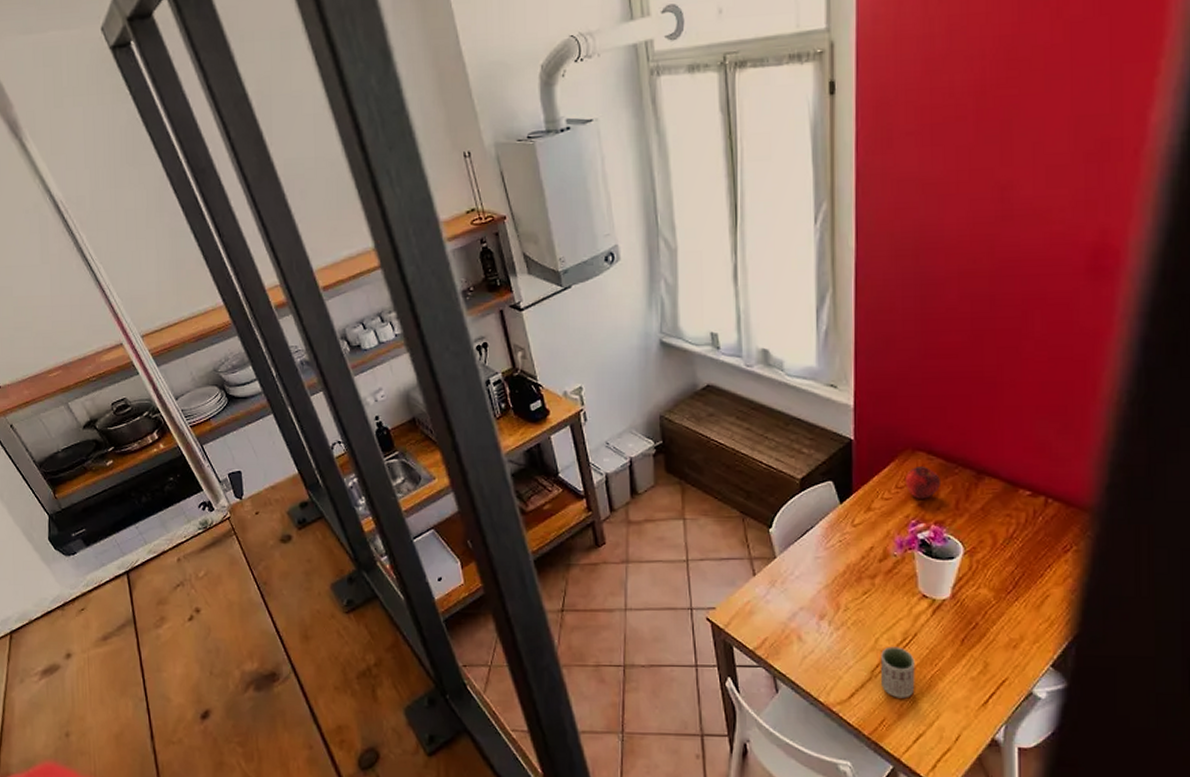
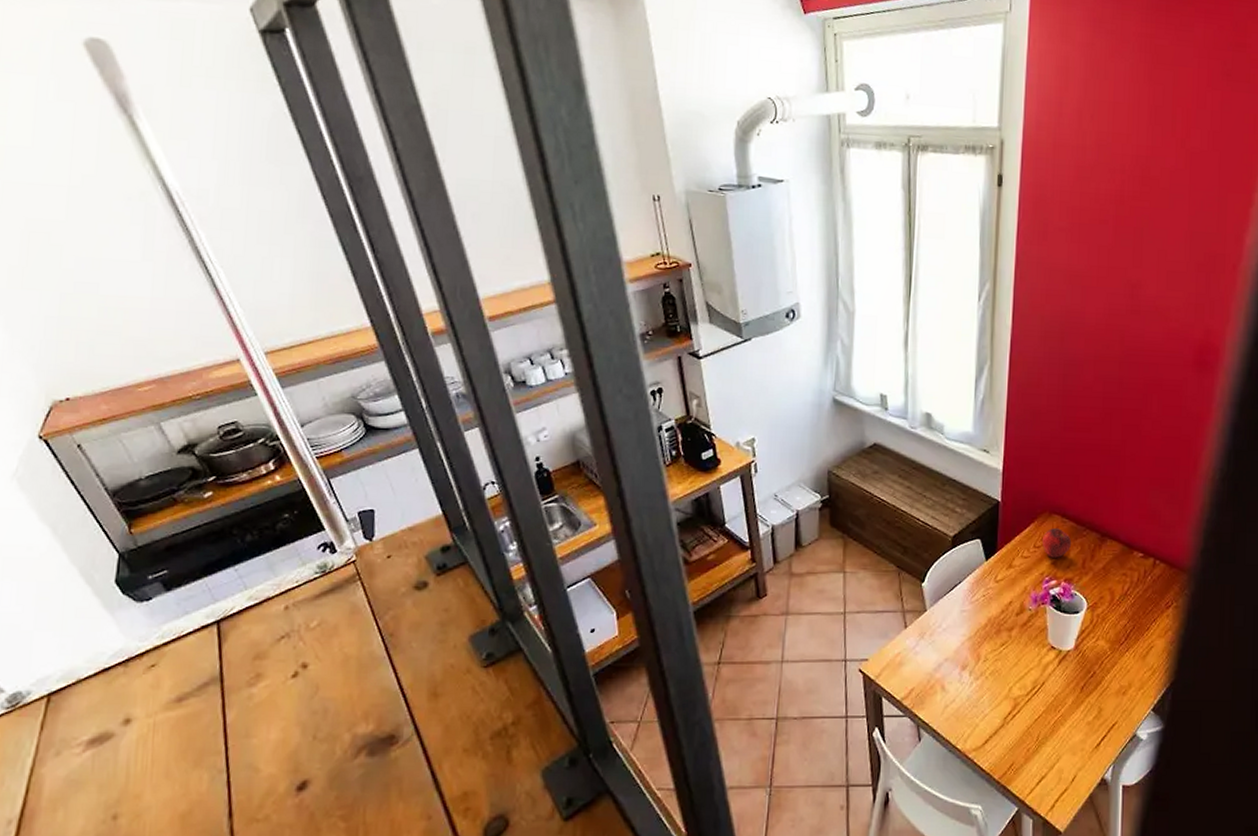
cup: present [881,646,915,699] -> none [1012,694,1042,743]

